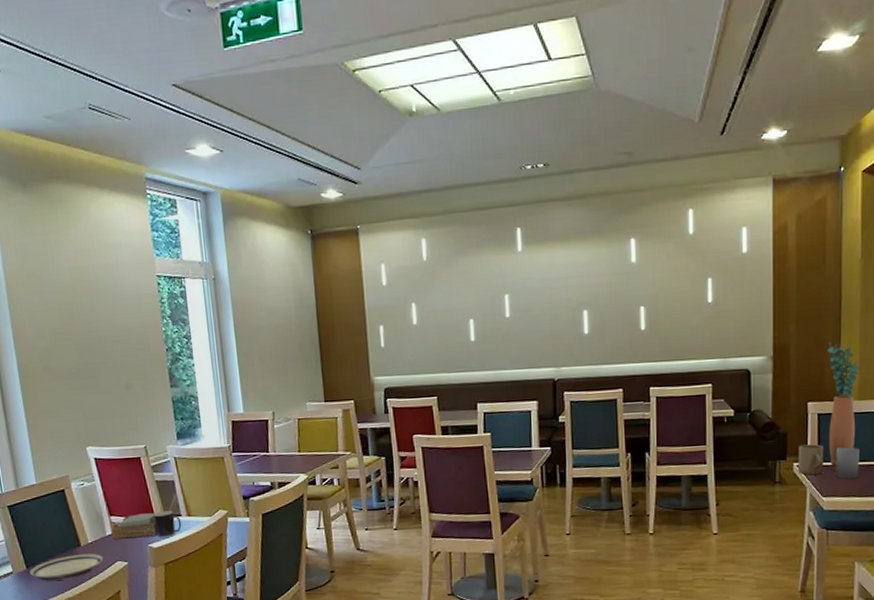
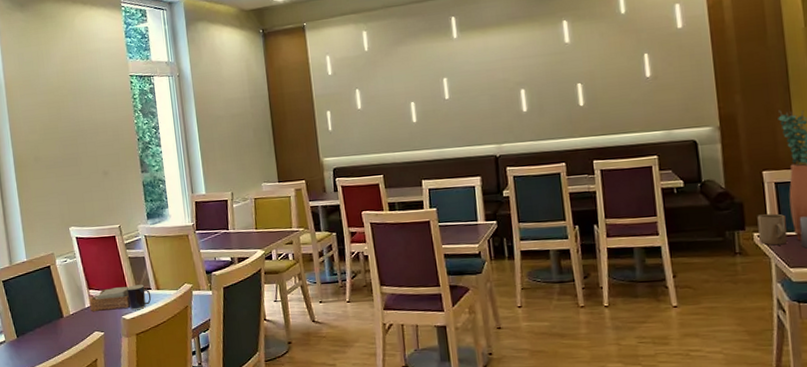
plate: present [30,553,104,581] -> none [20,324,83,349]

